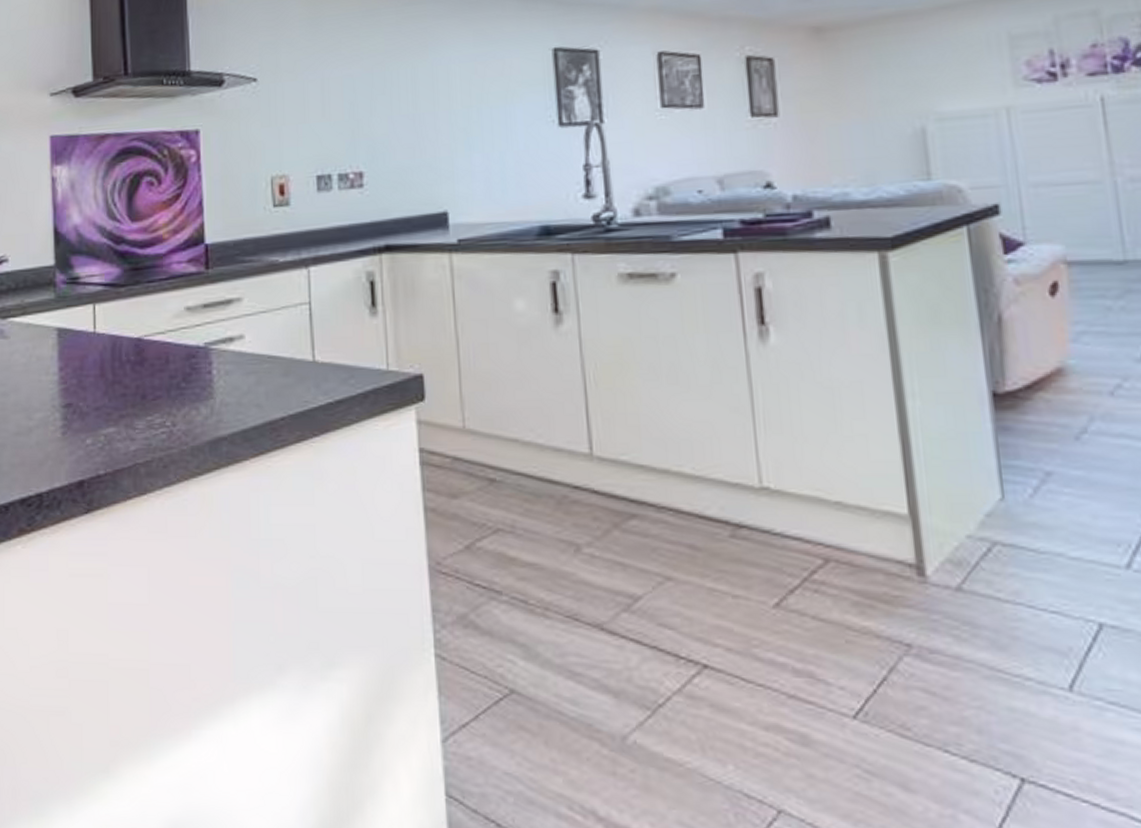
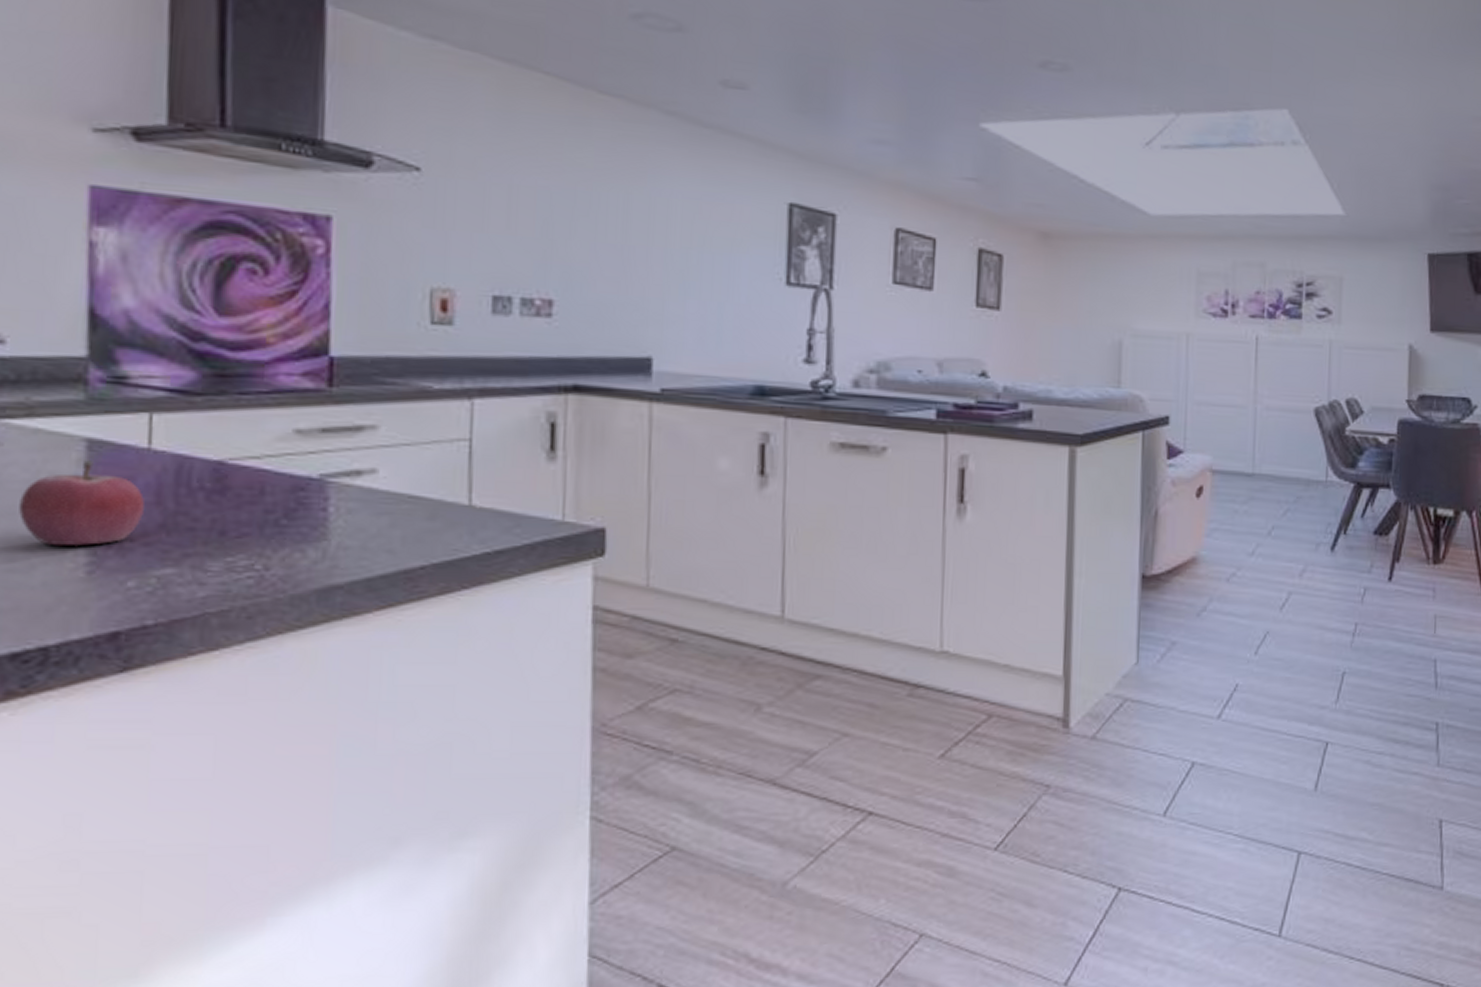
fruit: none [21,345,94,412] -> present [19,460,144,545]

